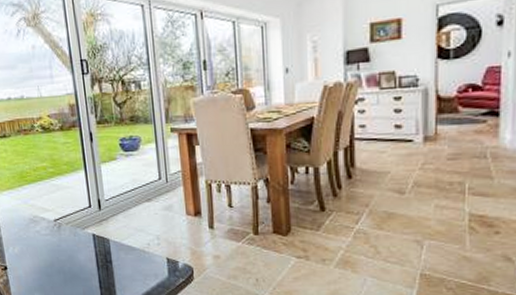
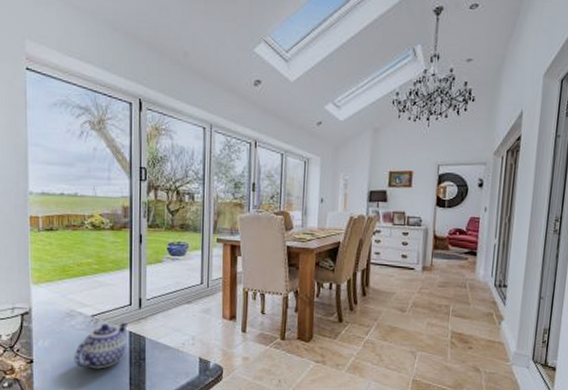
teapot: none [43,225,92,273] -> present [74,322,129,369]

